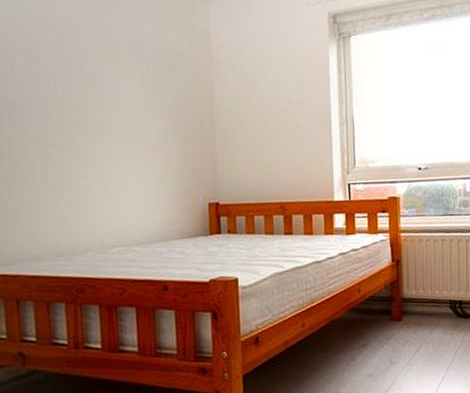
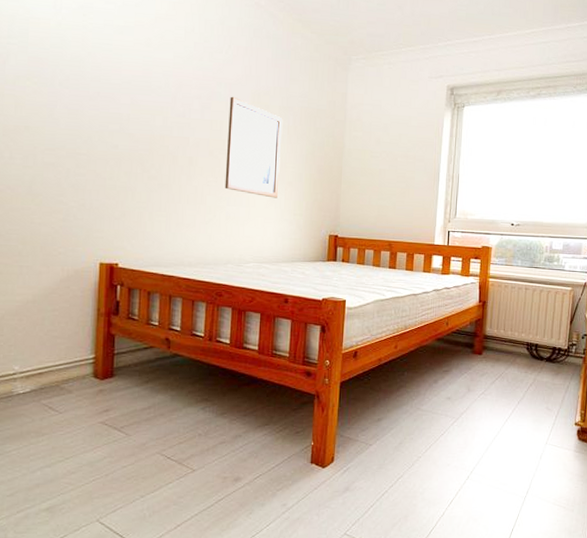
wall art: none [62,44,140,166] -> present [224,96,283,198]

